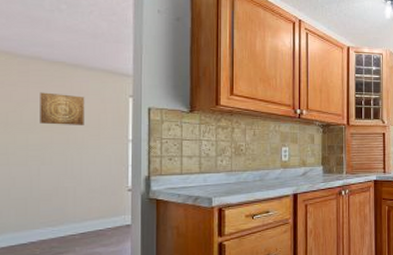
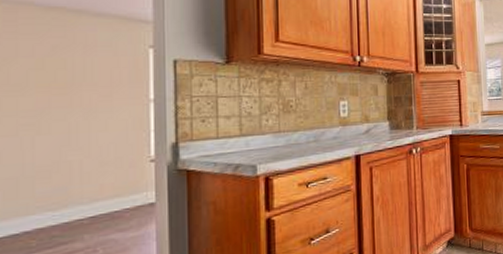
wall art: present [40,92,85,125] -> none [33,45,92,85]

